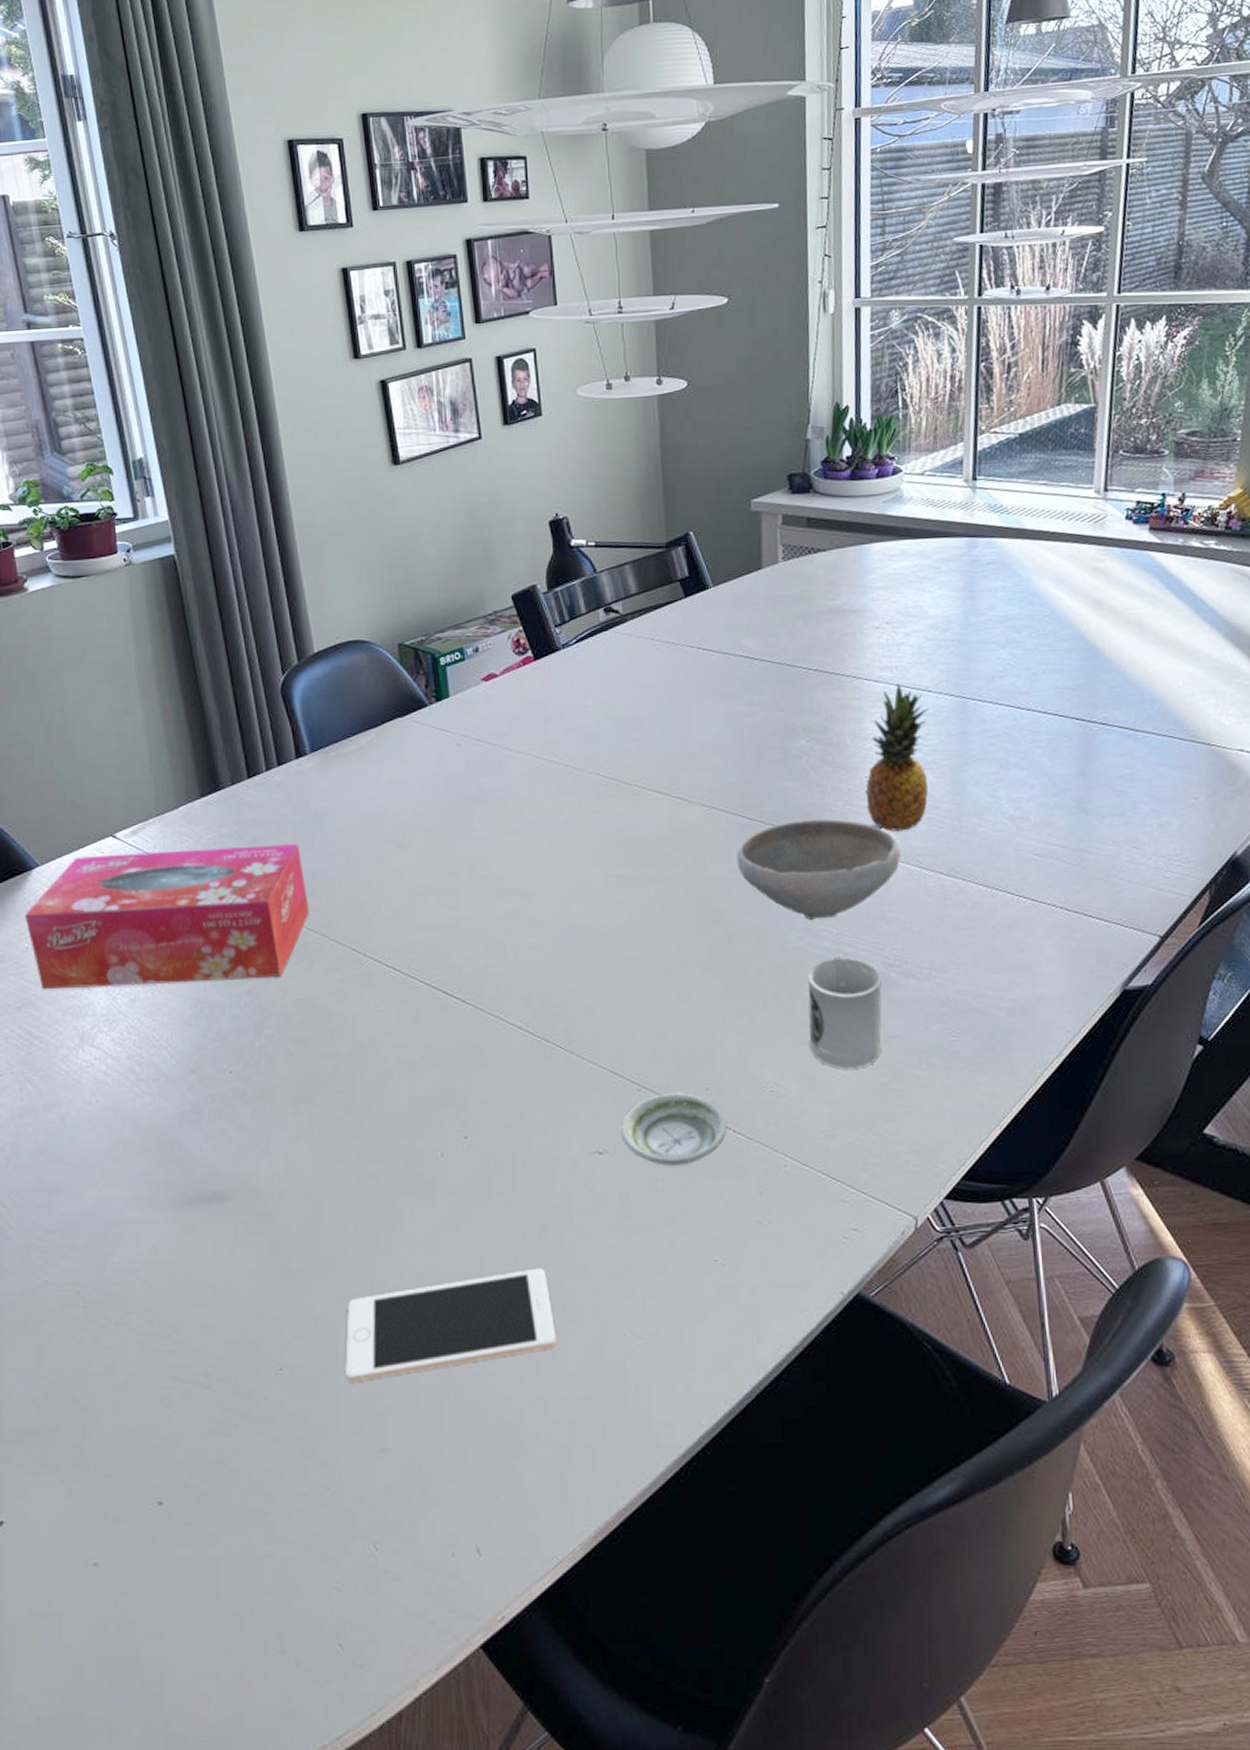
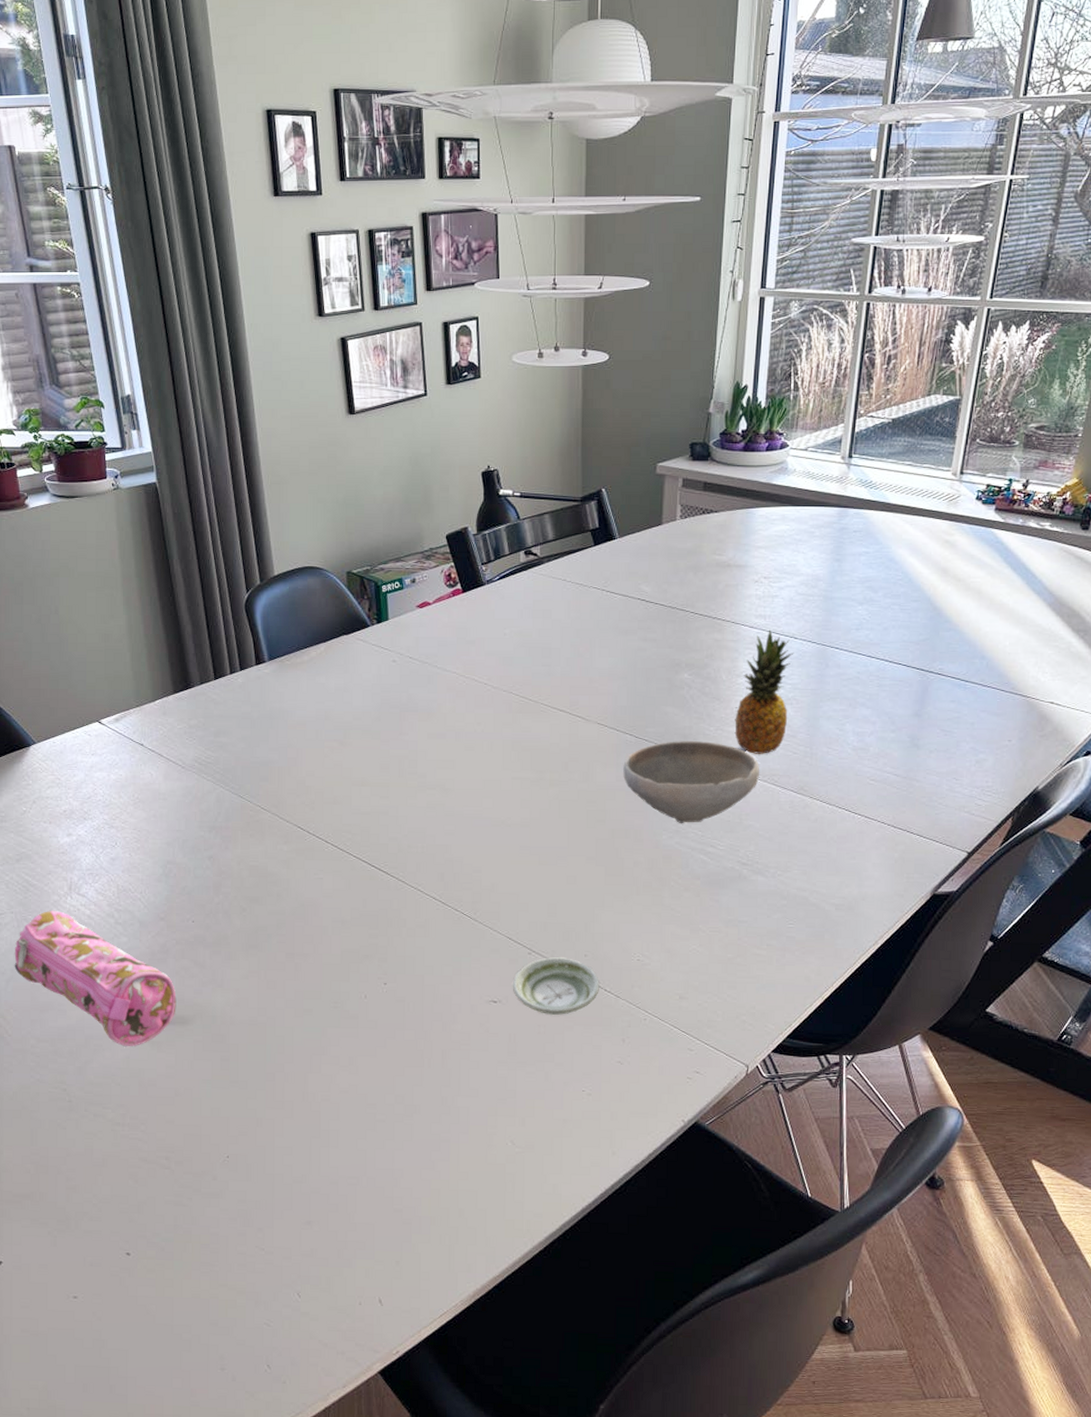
pencil case: none [16,1068,213,1233] -> present [14,911,176,1046]
tissue box: present [24,844,309,990] -> none [23,736,263,847]
cell phone: present [345,1268,557,1383] -> none [280,1089,451,1170]
cup: present [808,955,882,1069] -> none [672,853,735,946]

